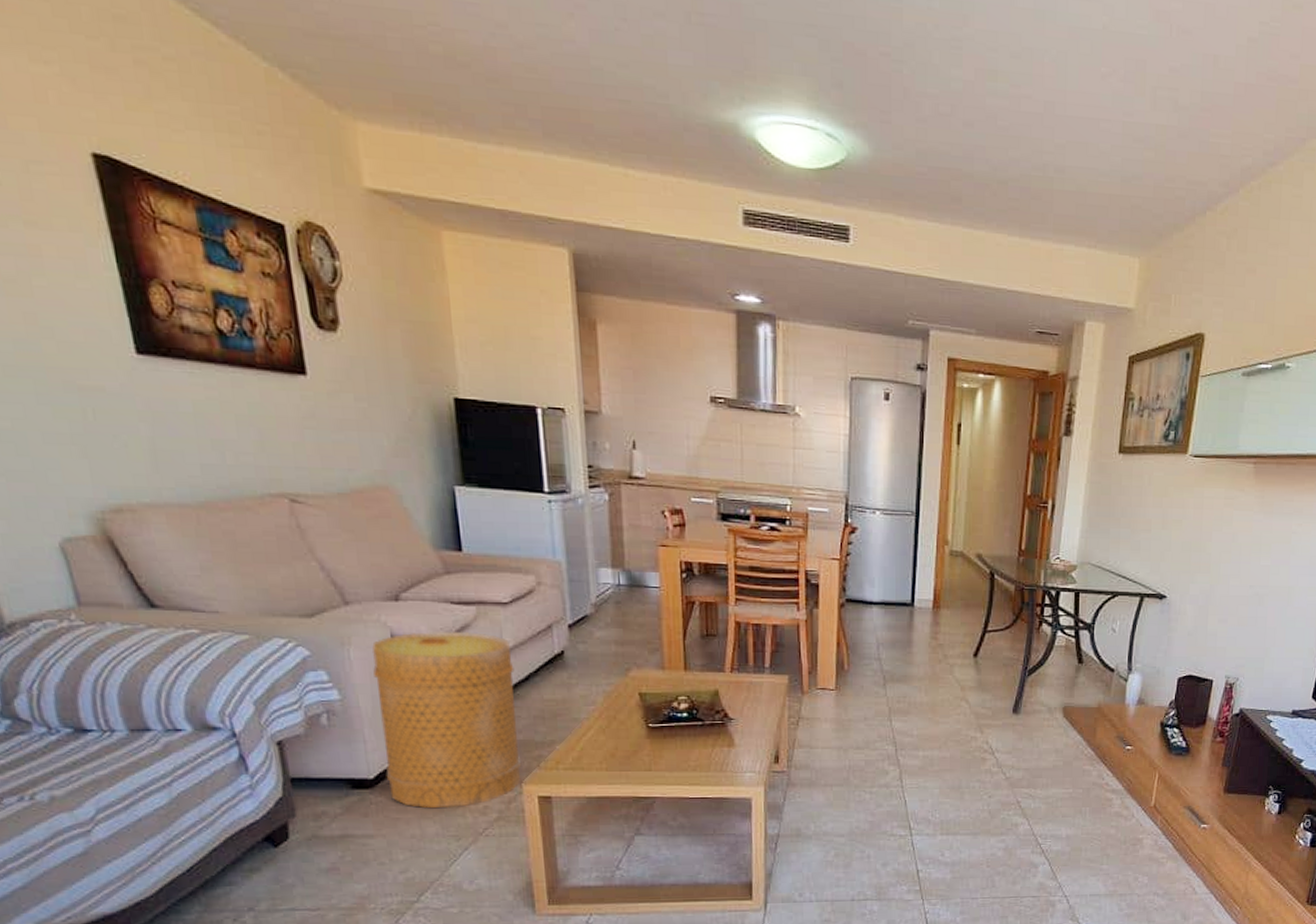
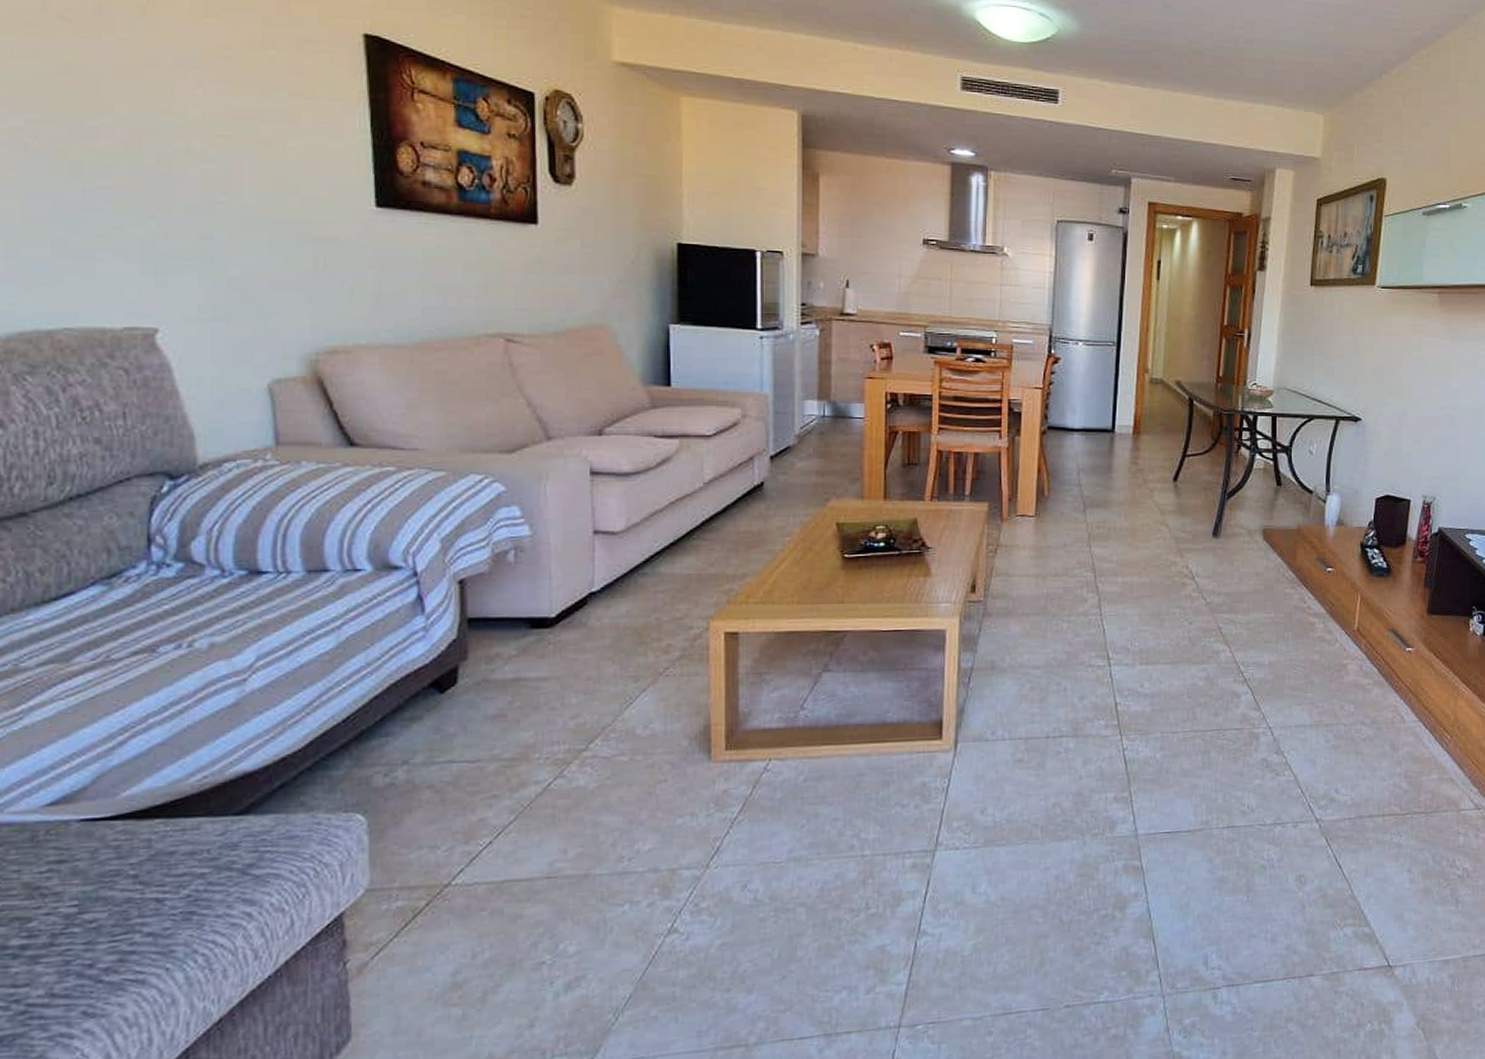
basket: present [371,631,522,809] -> none [568,464,712,648]

